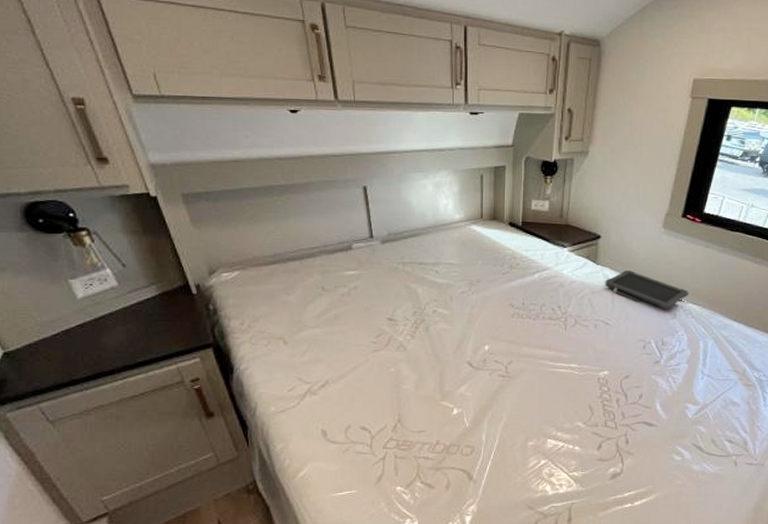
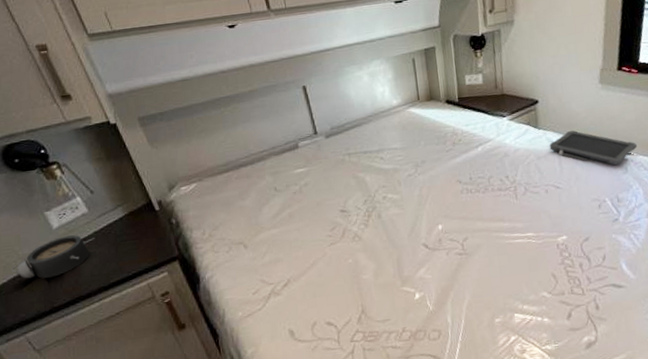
alarm clock: none [28,308,124,349] -> present [12,235,95,279]

